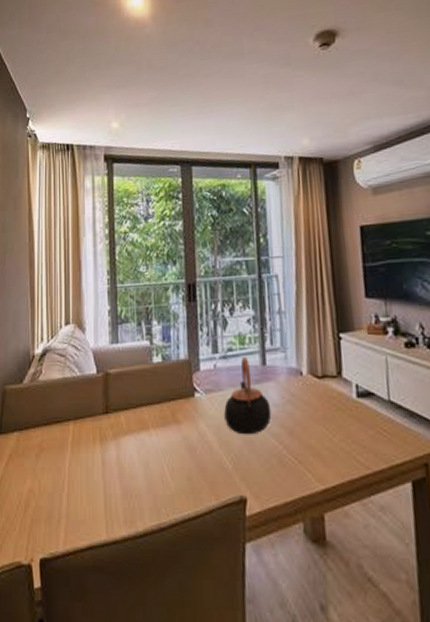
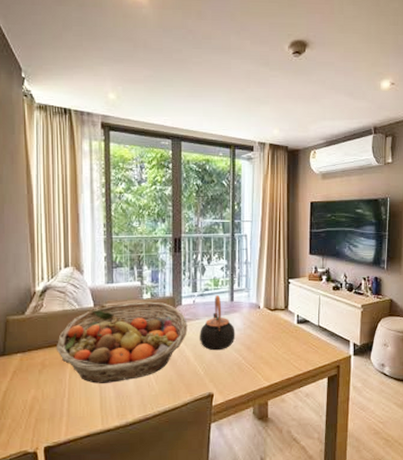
fruit basket: none [55,366,209,475] -> present [56,302,188,384]

